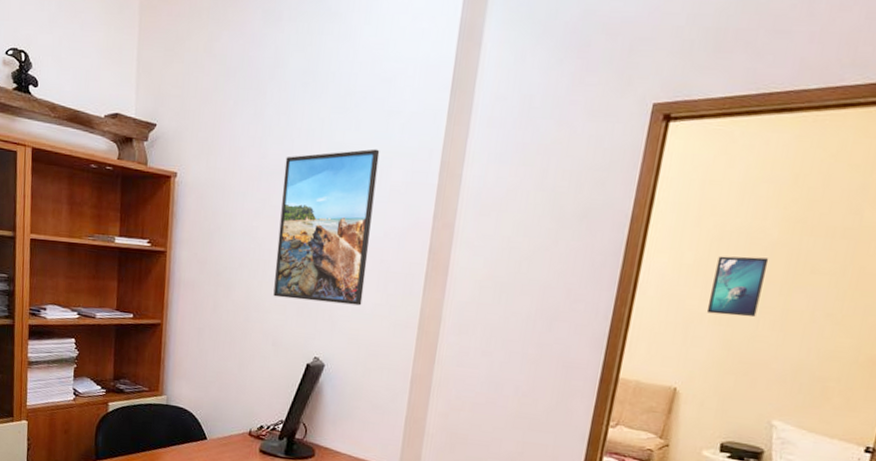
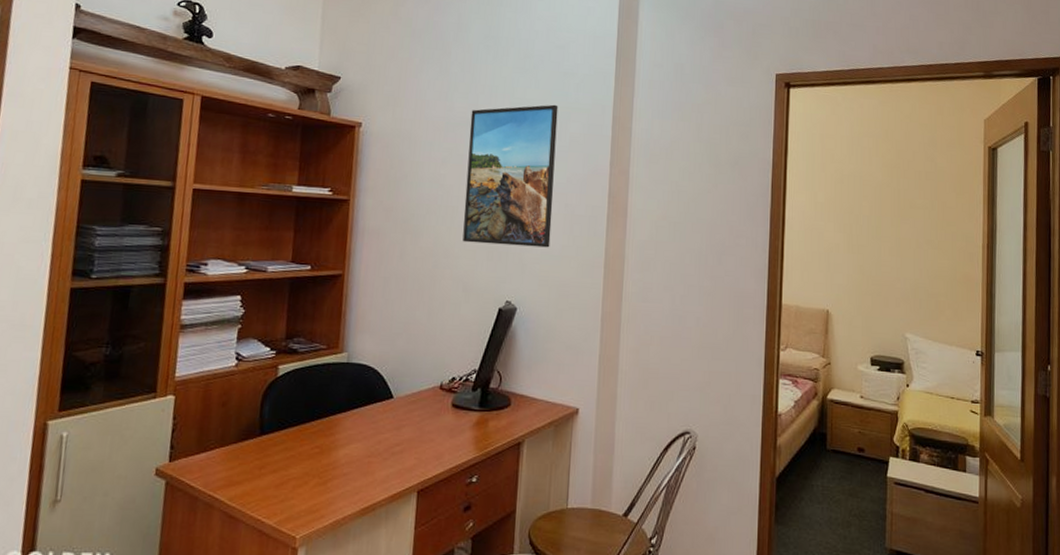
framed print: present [706,256,769,318] -> none [841,195,879,246]

